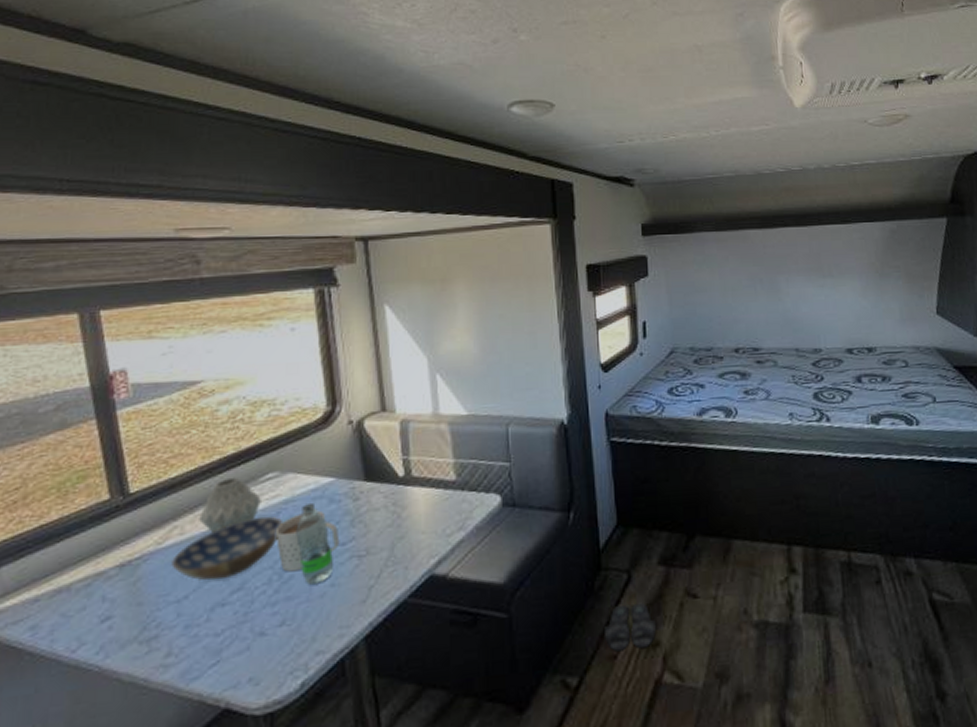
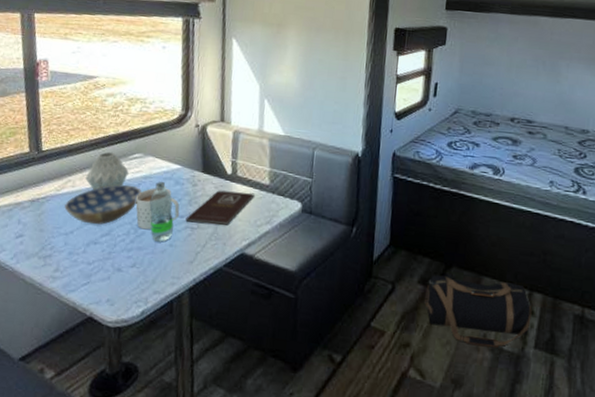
book: none [349,494,438,549] -> present [185,190,255,225]
slippers: present [605,602,656,652] -> none [367,307,409,346]
duffel bag: none [668,540,795,626] -> present [424,275,532,348]

